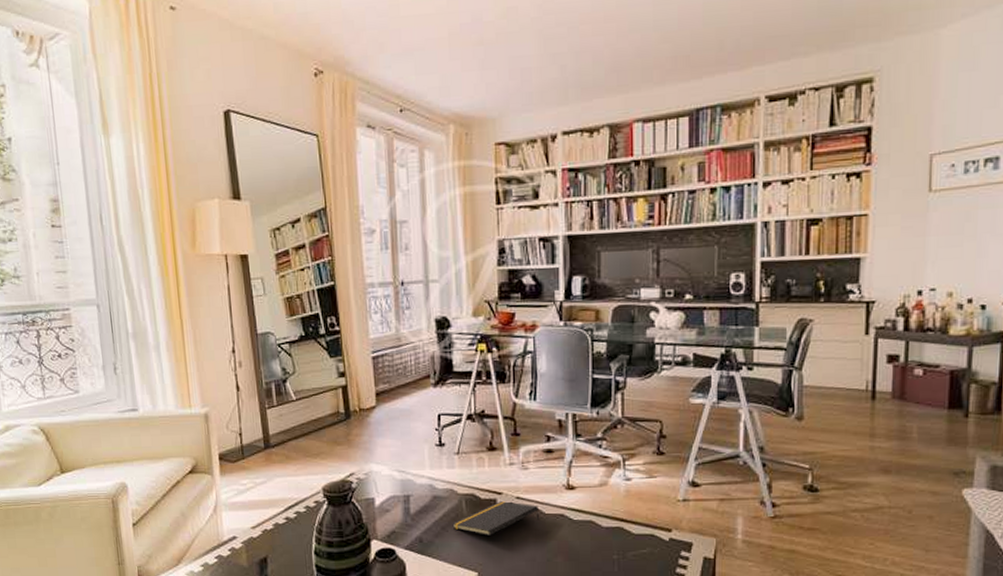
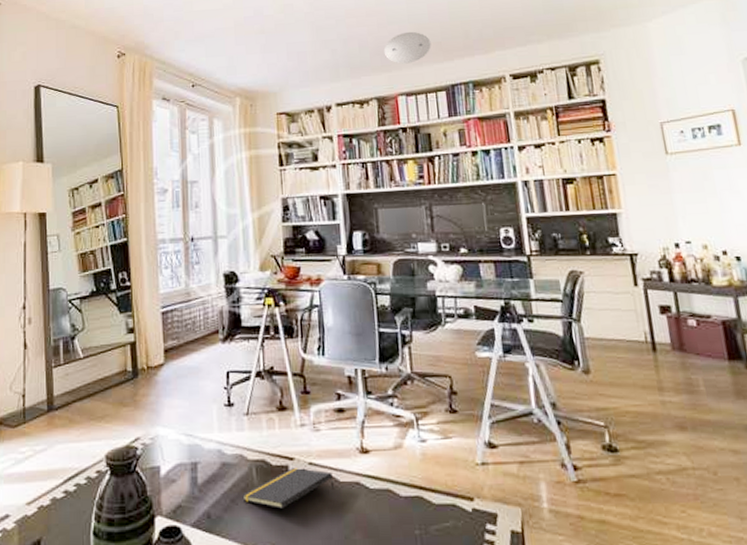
ceiling light: none [621,41,678,84] -> present [383,31,431,64]

